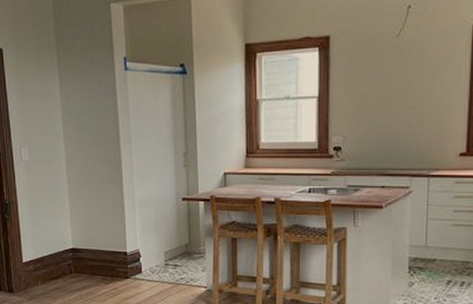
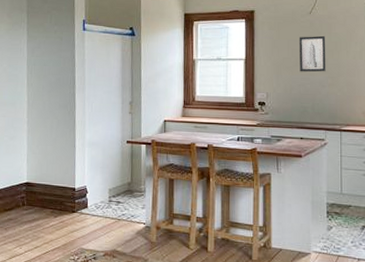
wall art: none [382,63,416,110] -> present [299,35,326,72]

